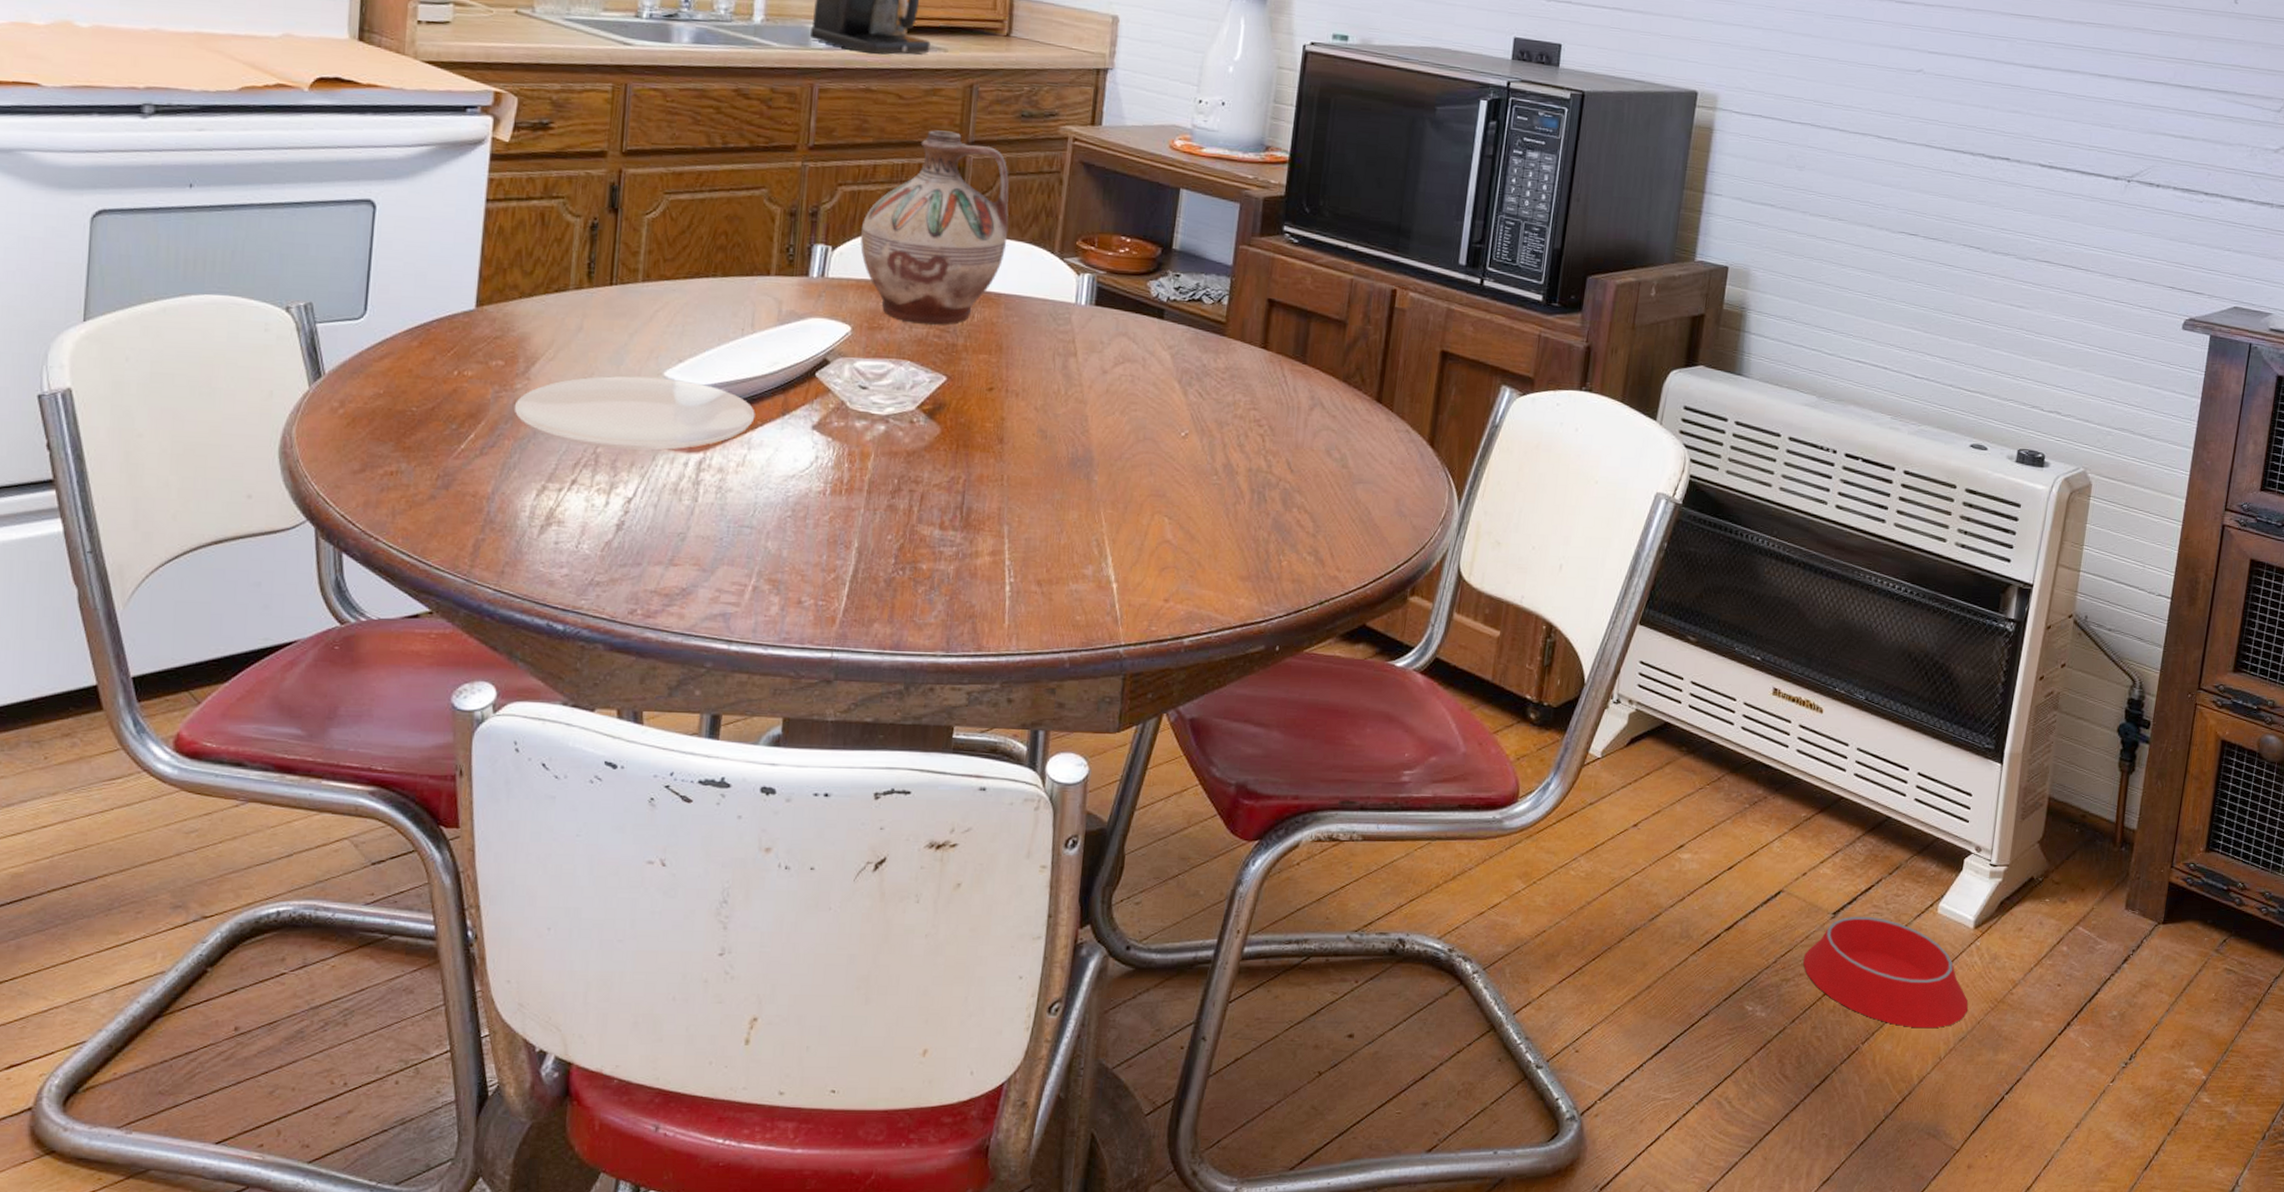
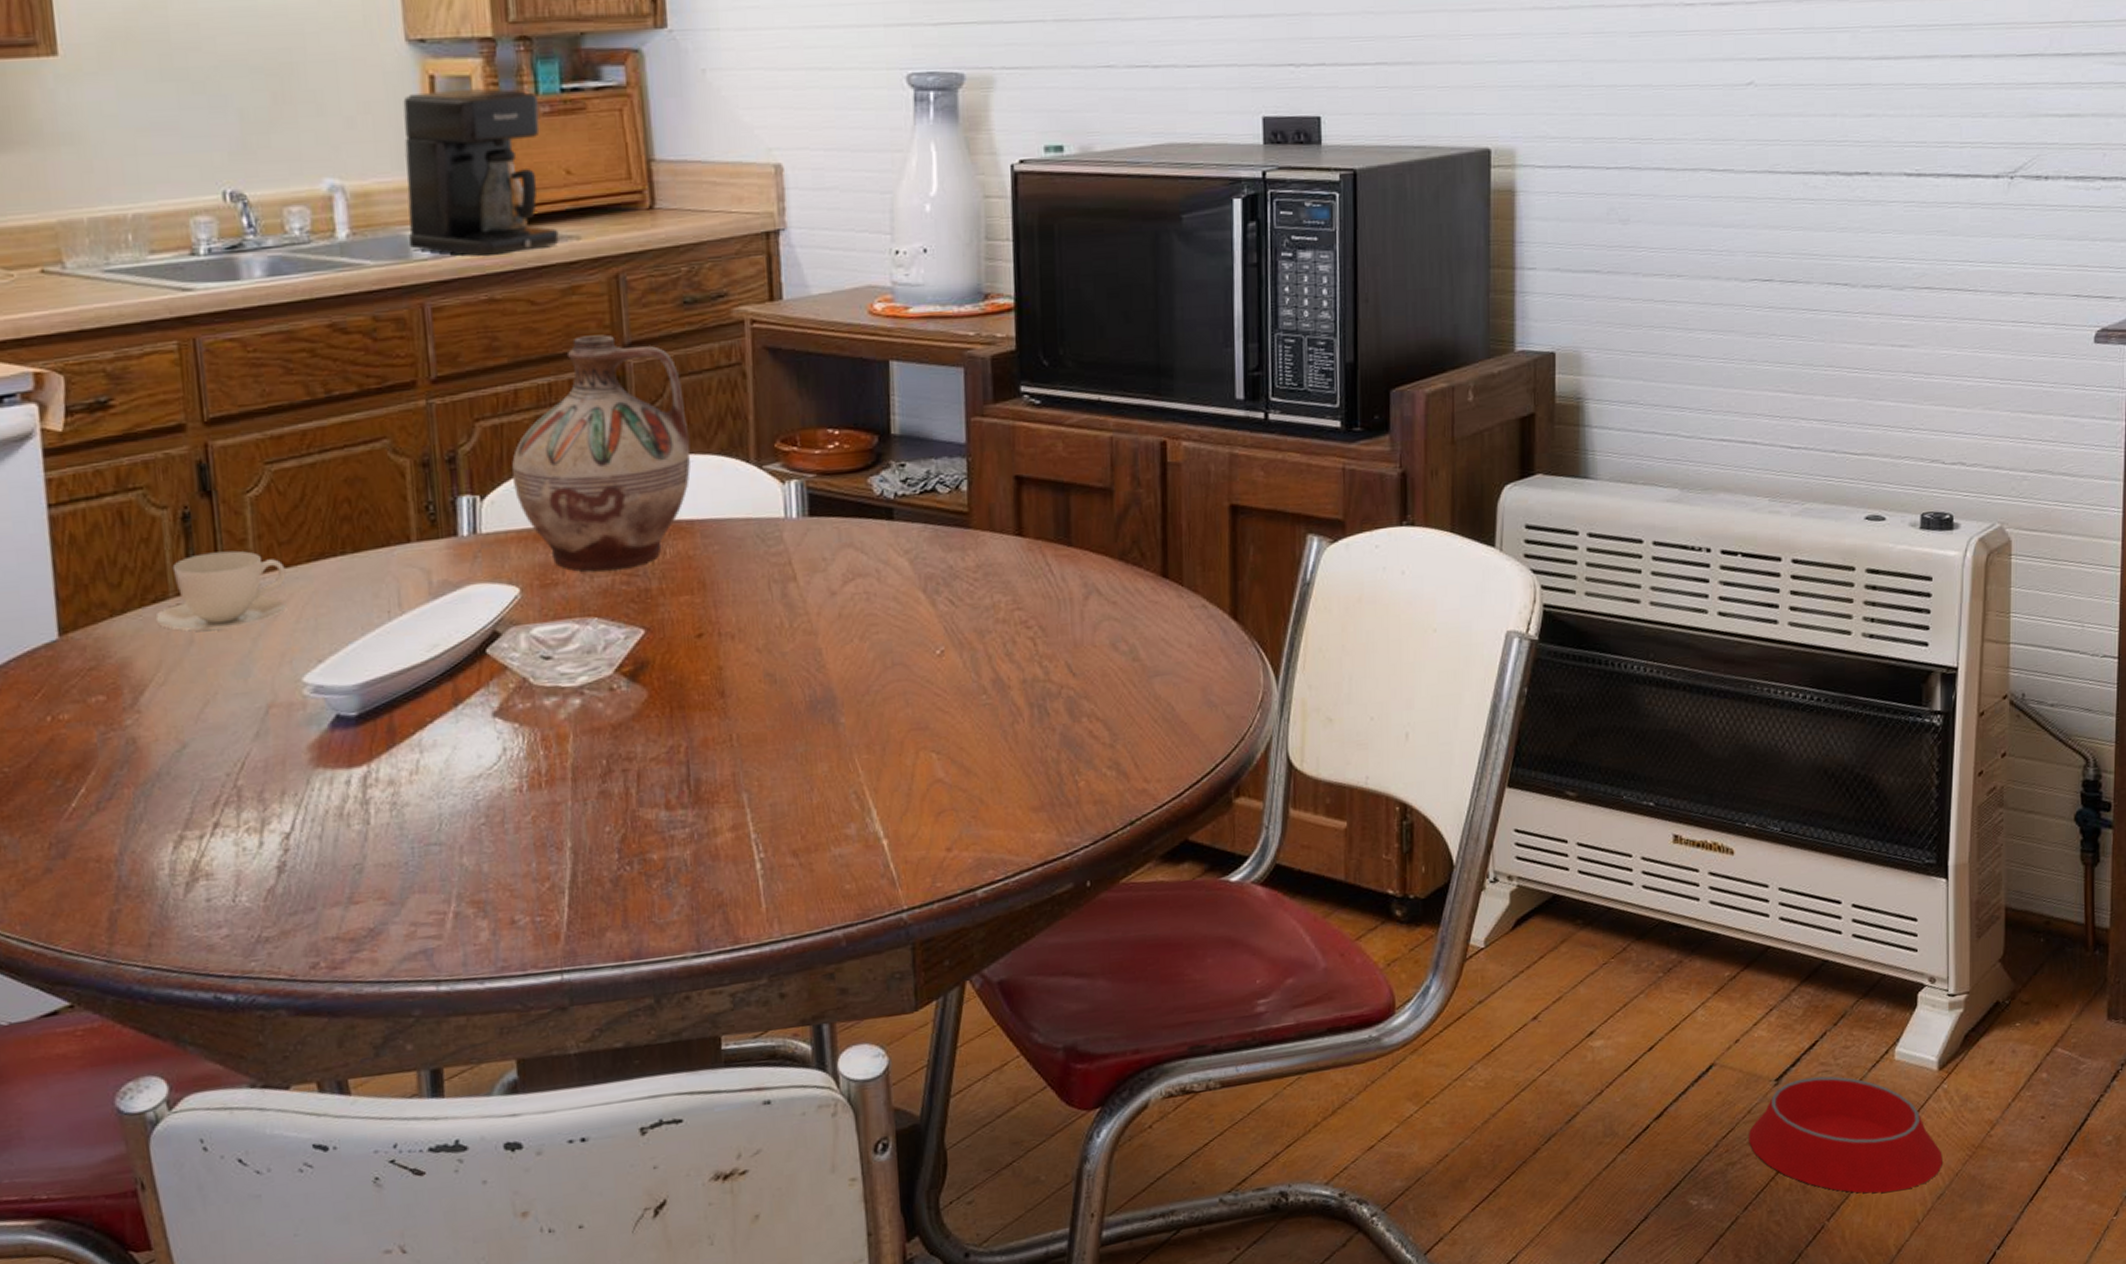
plate: present [514,375,755,451] -> none [127,683,422,780]
teacup: none [555,258,666,324] -> present [155,550,287,632]

